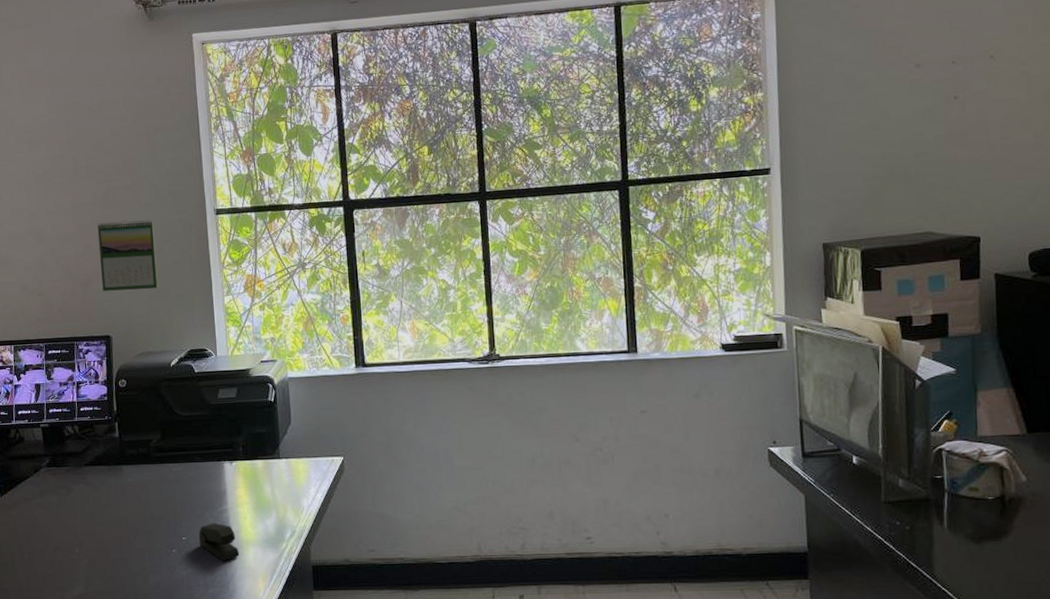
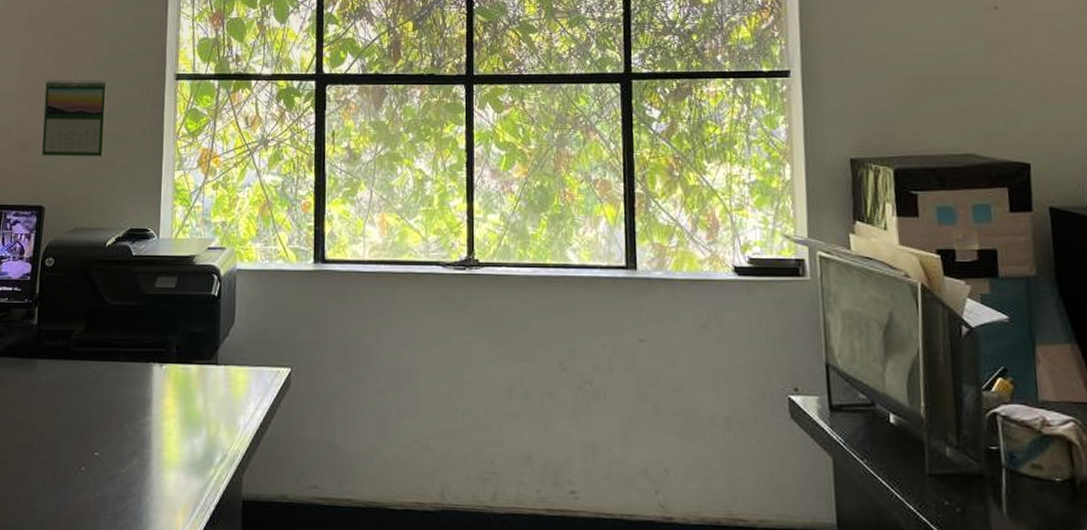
stapler: present [198,523,240,562] -> none [113,437,159,487]

